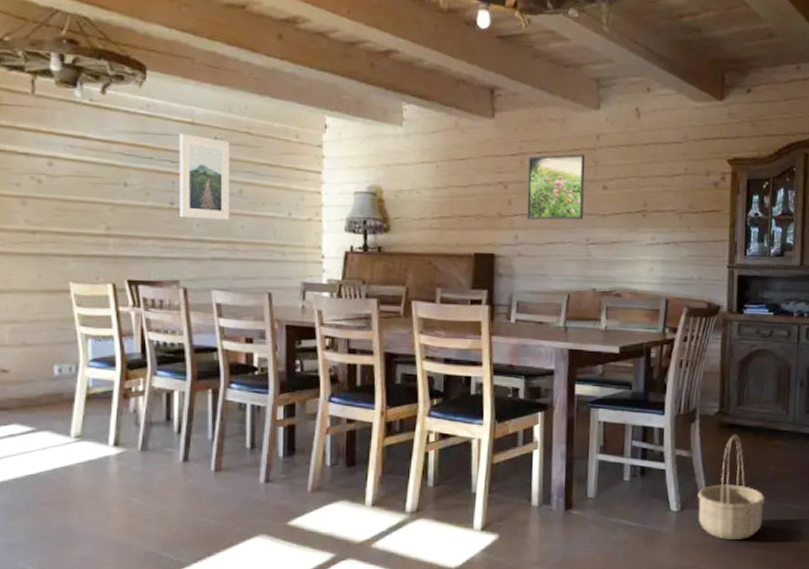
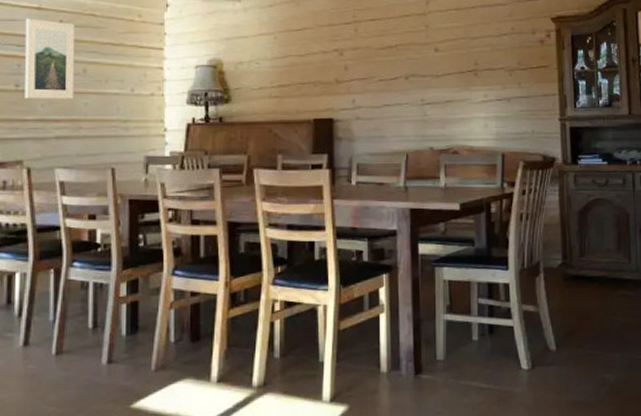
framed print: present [526,153,586,220] -> none [361,19,417,83]
basket: present [698,435,765,539] -> none [548,286,615,397]

